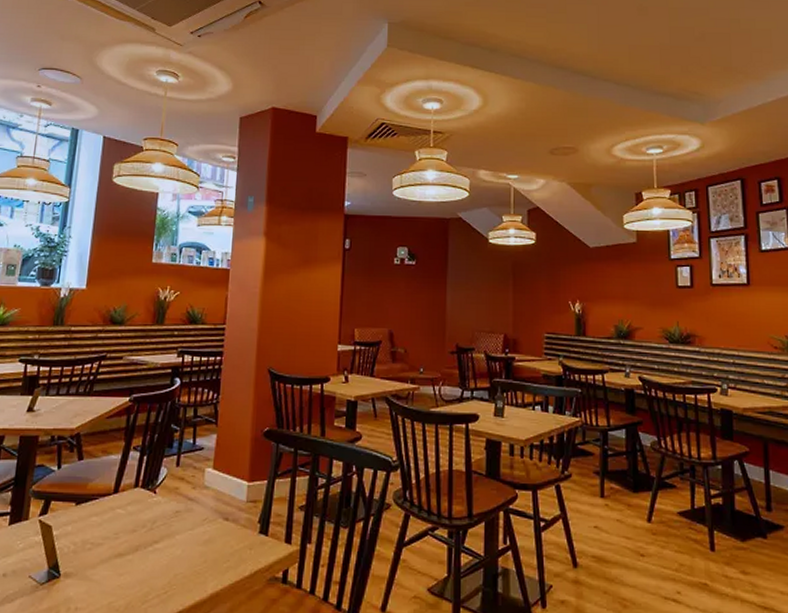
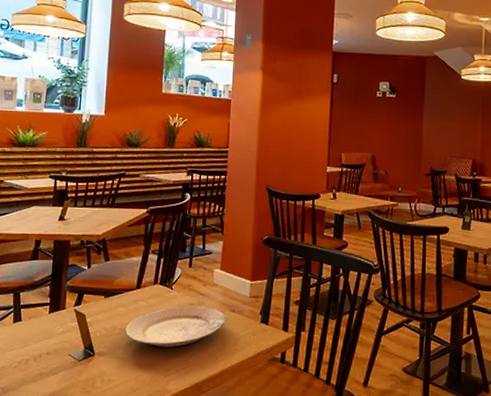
plate: none [98,513,219,565] -> present [125,305,227,347]

